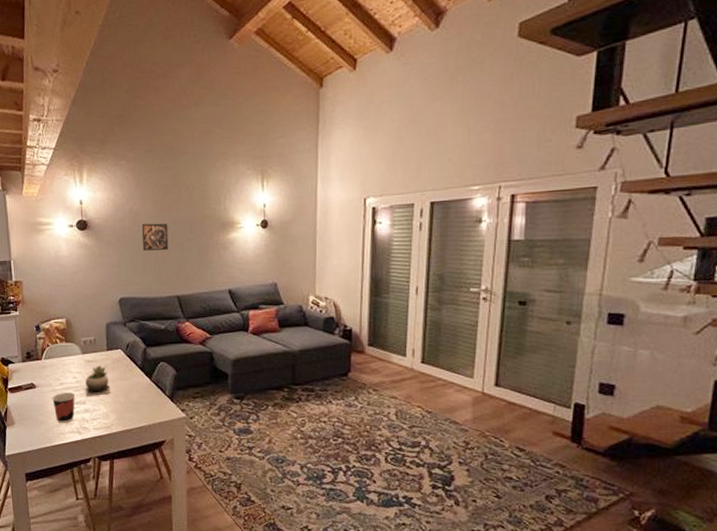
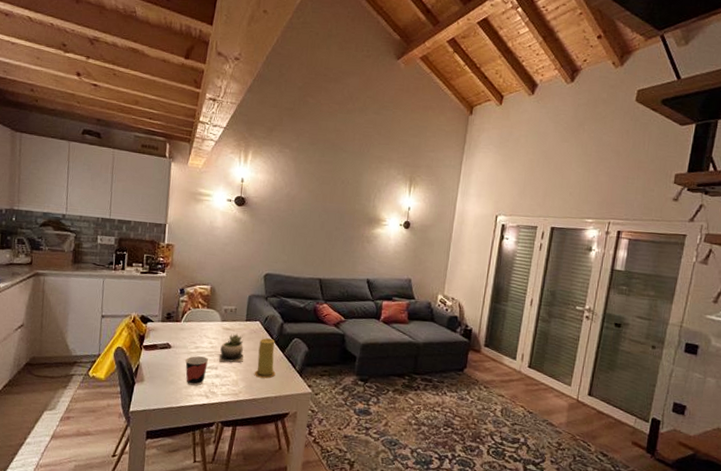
candle: none [123,366,146,407] -> present [254,338,276,379]
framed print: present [141,223,169,251] -> none [293,208,320,235]

